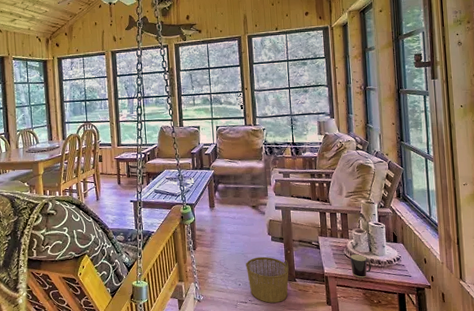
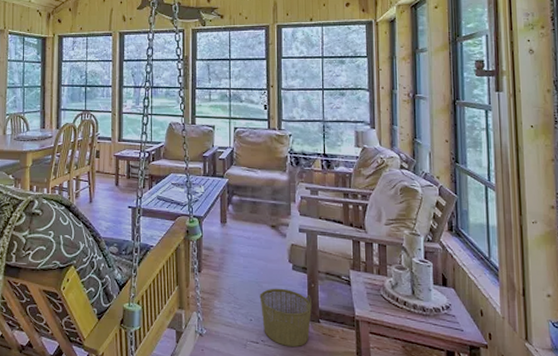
mug: present [349,254,372,278] -> none [387,296,414,327]

